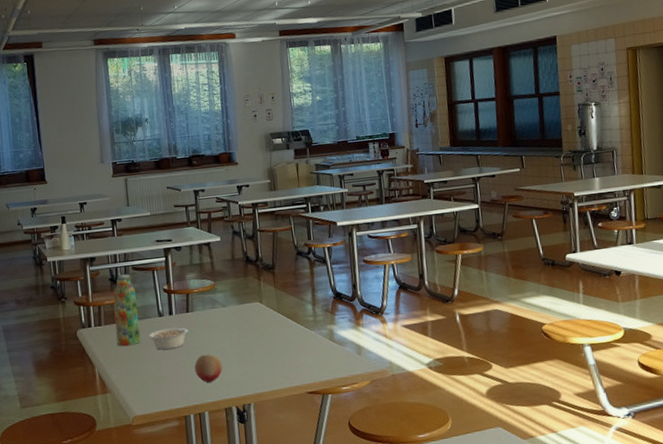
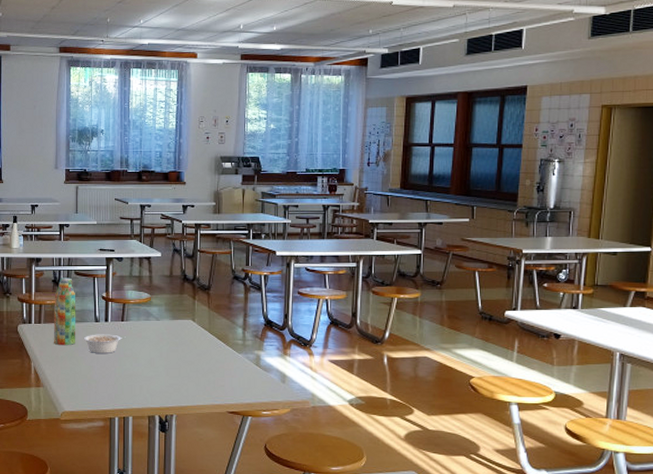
fruit: present [194,354,222,383] -> none [123,363,150,390]

